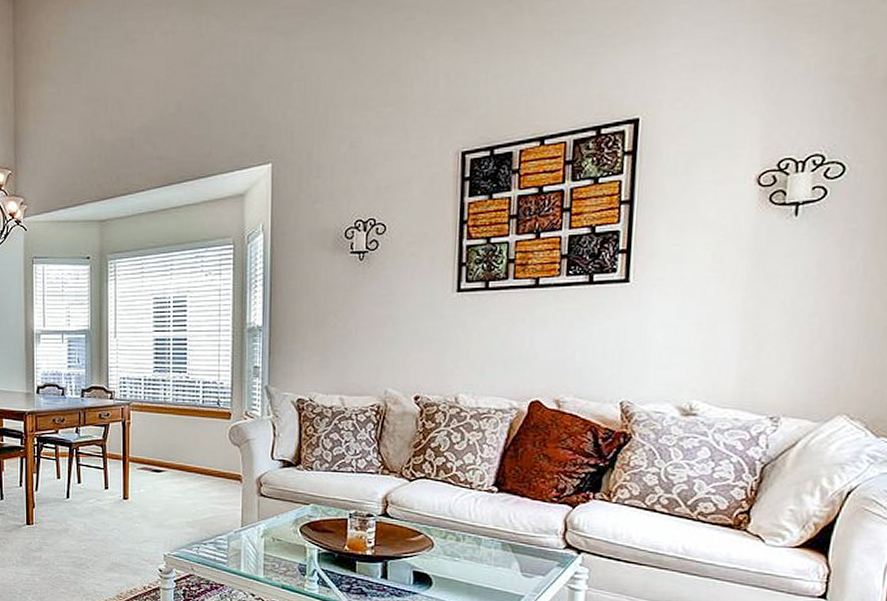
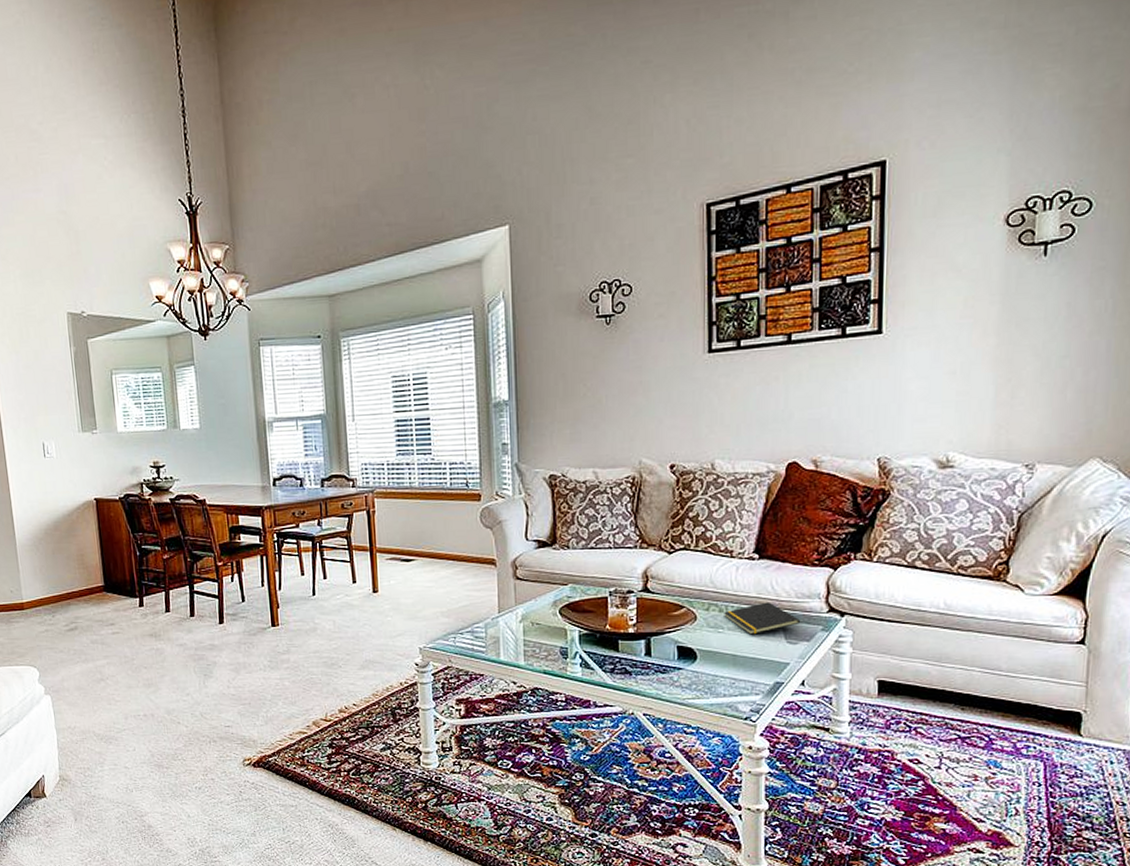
notepad: none [461,534,536,566] -> present [724,602,800,635]

